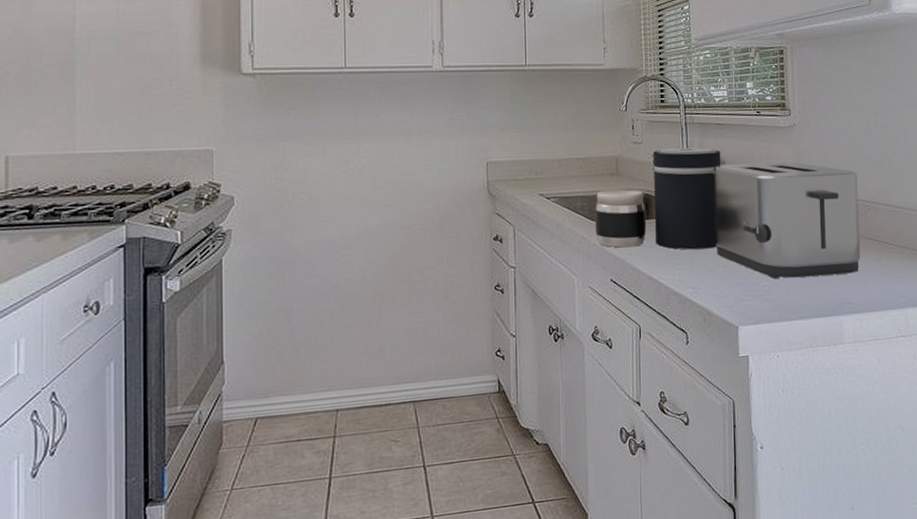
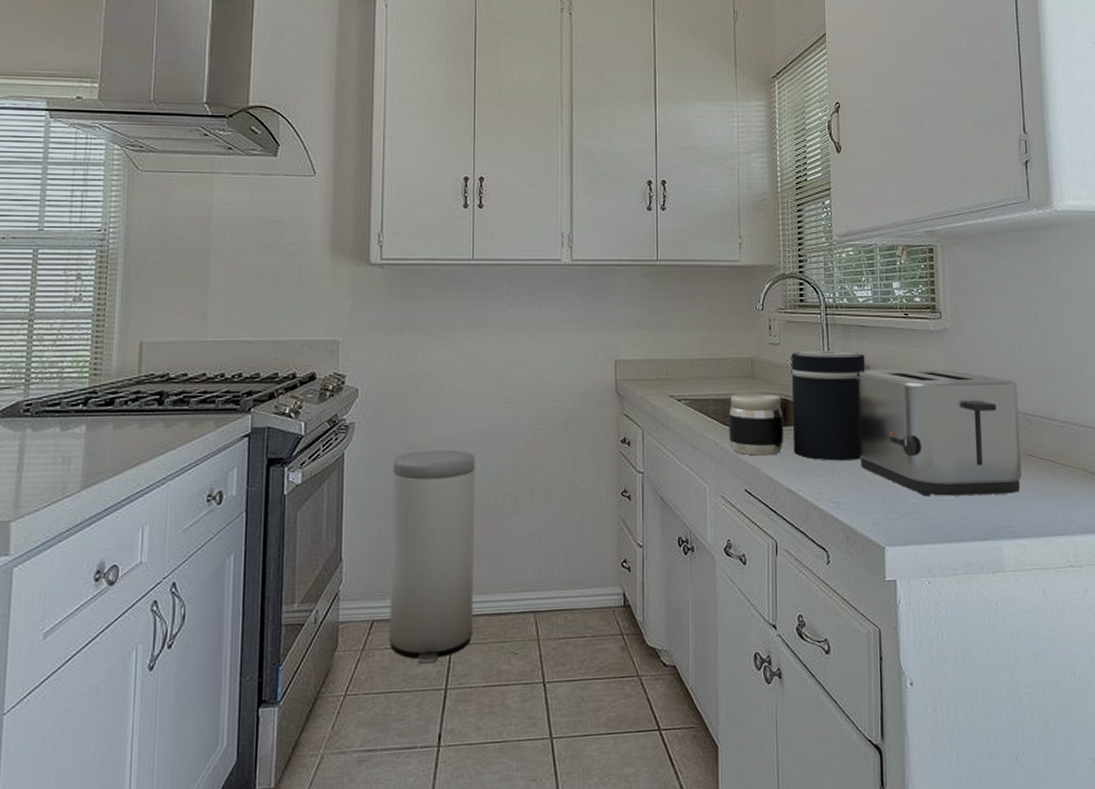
pedal bin: none [271,252,355,456] -> present [389,449,476,664]

